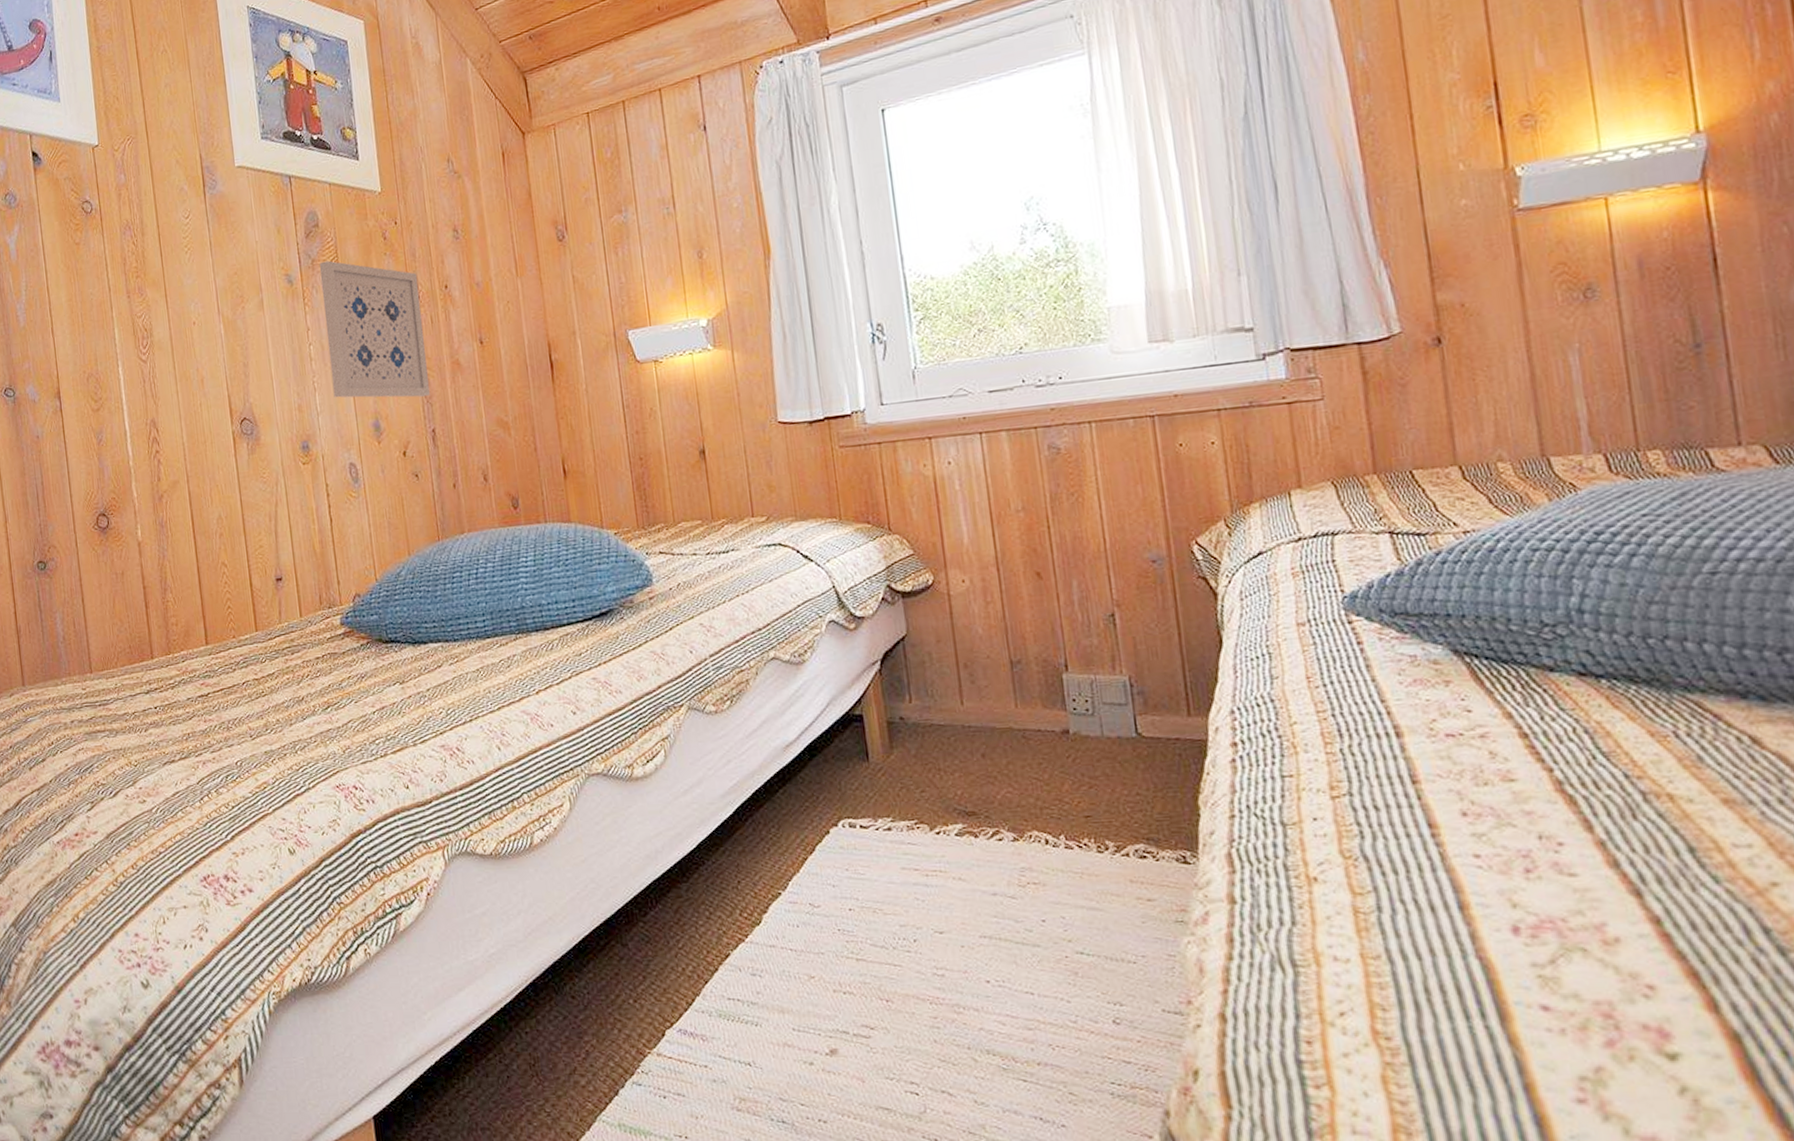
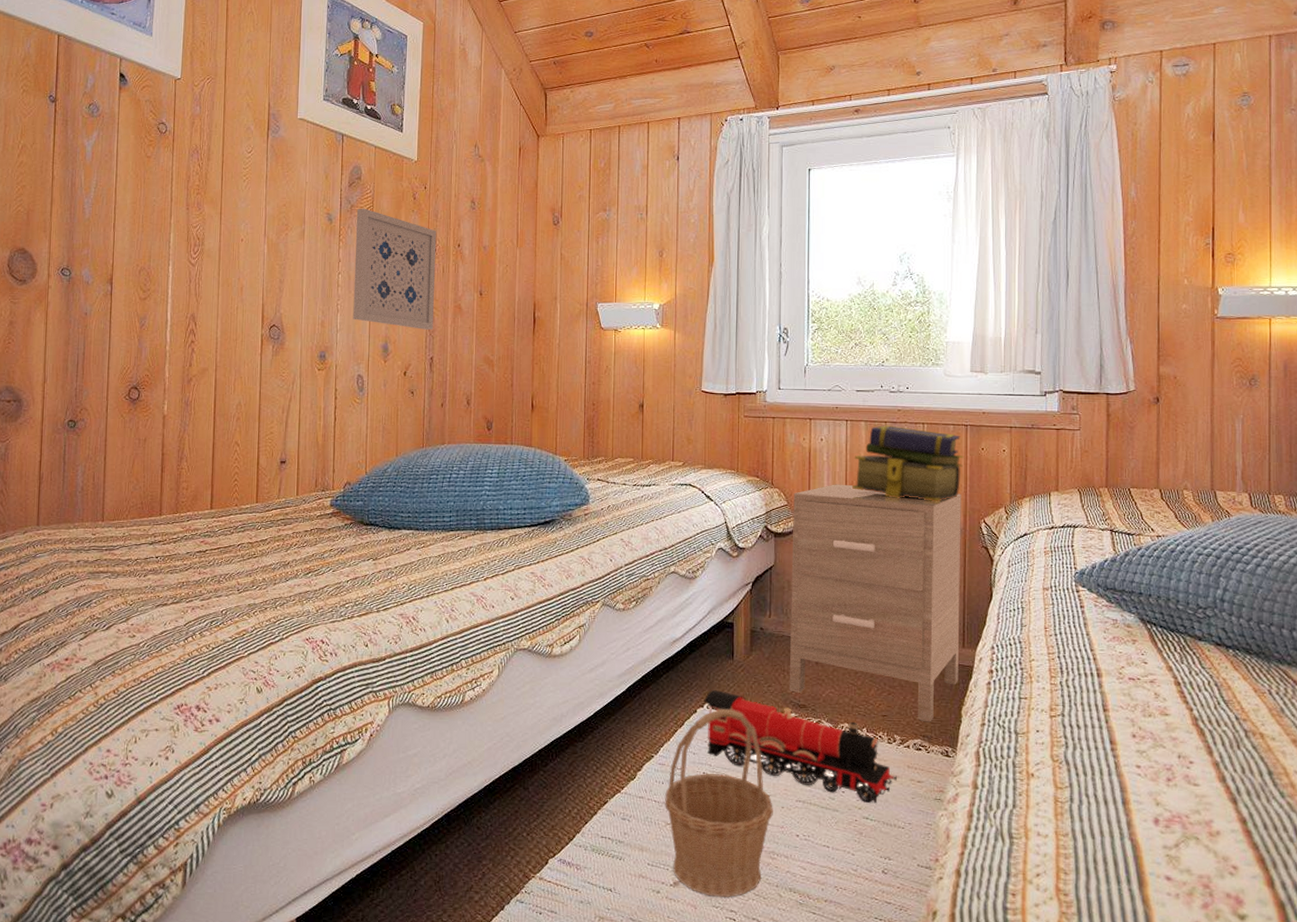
basket: none [802,825,951,1066] -> present [665,708,773,897]
toy train: none [837,803,1118,933] -> present [704,690,898,803]
nightstand: none [920,509,1188,820] -> present [789,484,961,722]
stack of books: none [997,430,1155,527] -> present [852,425,964,501]

